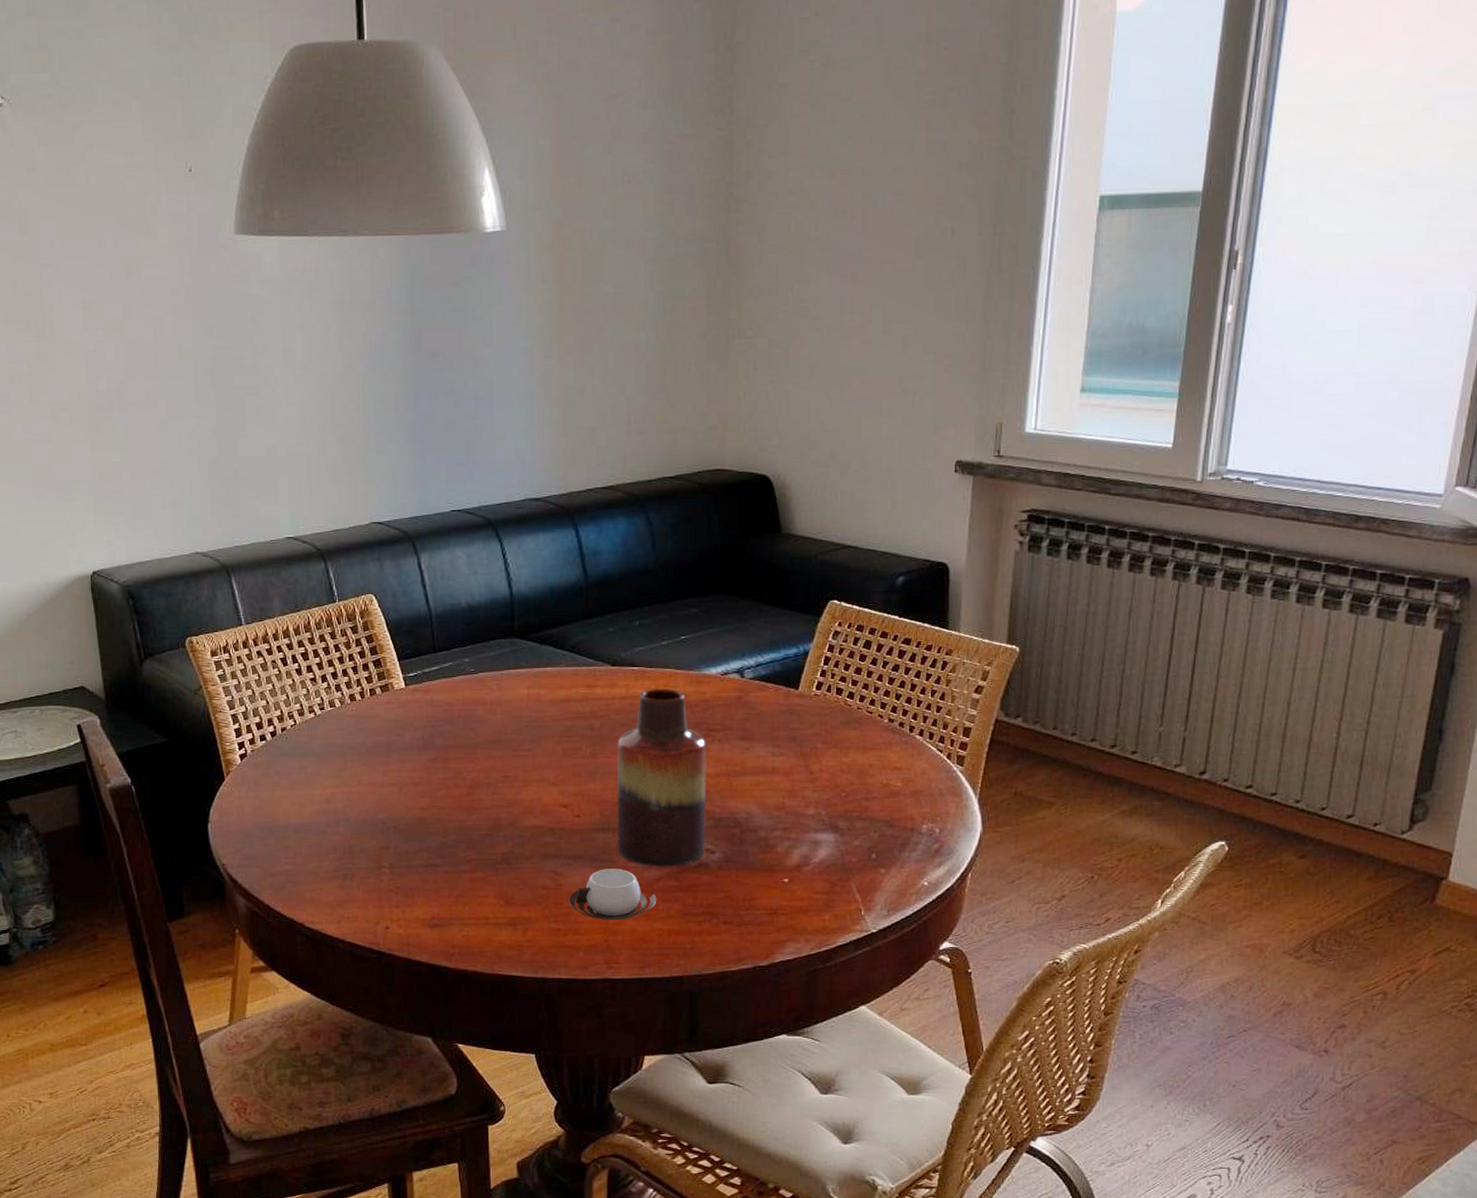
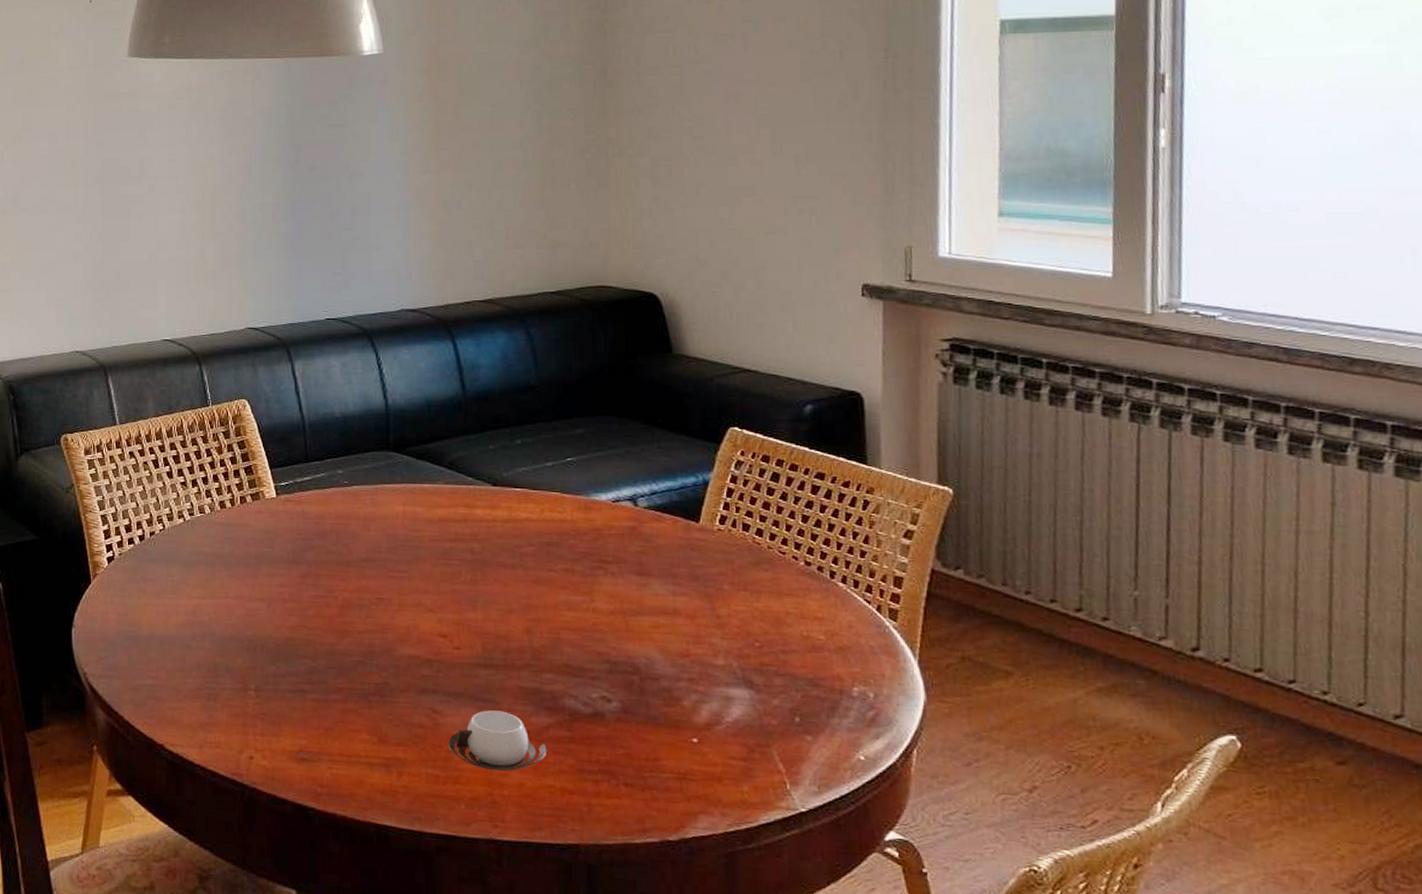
vase: present [616,689,707,867] -> none [499,513,601,714]

